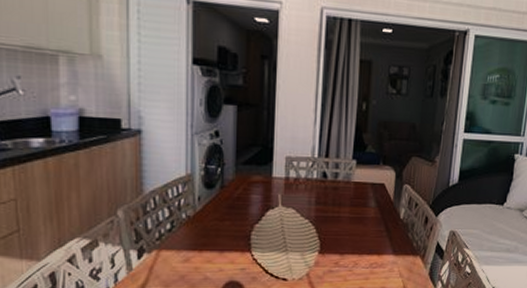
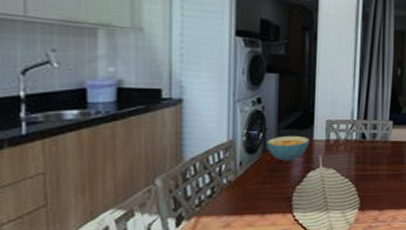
cereal bowl: none [225,171,269,198] -> present [266,135,310,161]

